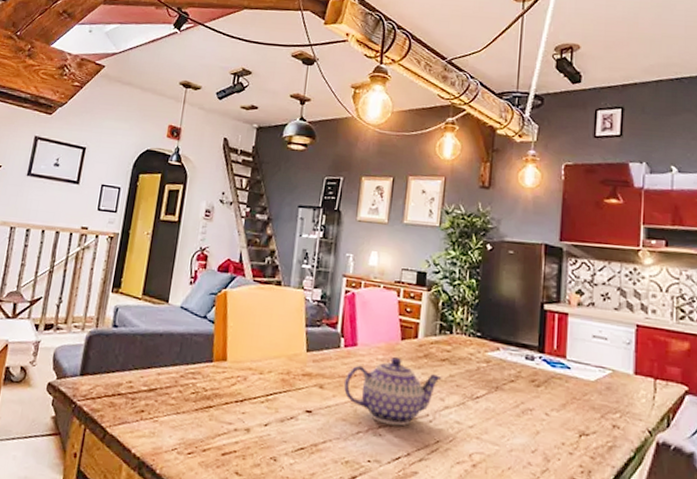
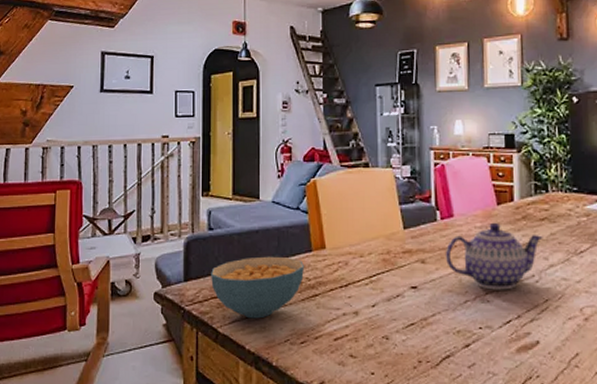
cereal bowl: none [107,359,203,424] -> present [211,256,304,319]

